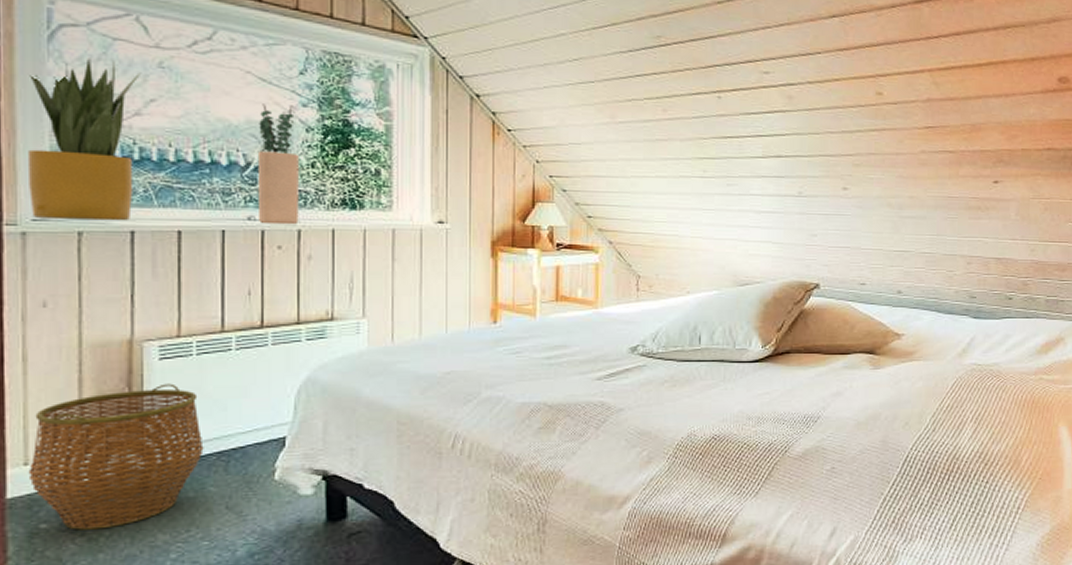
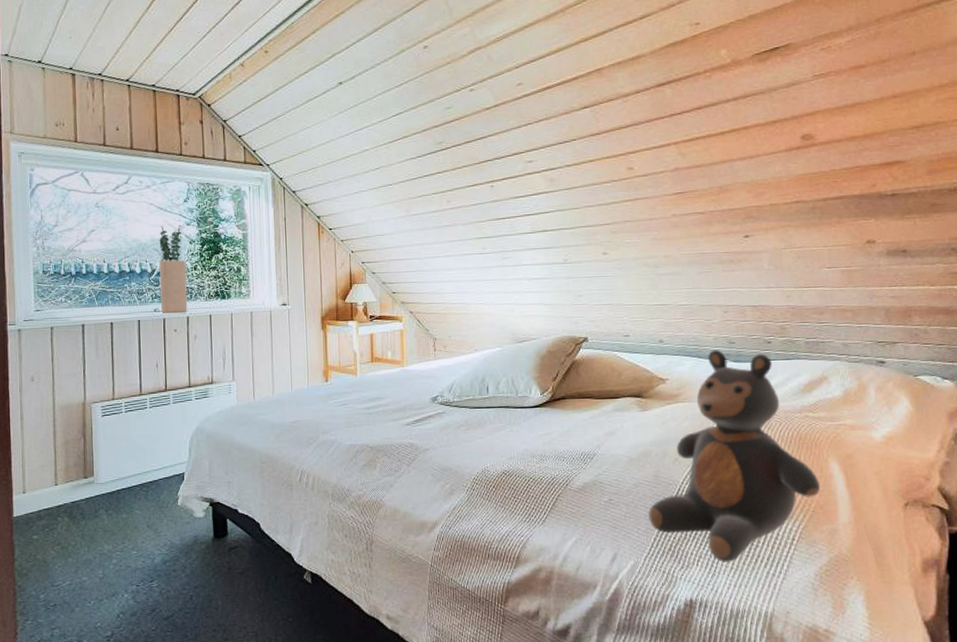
planter: present [27,58,142,221] -> none [20,205,86,320]
basket: present [28,383,204,530] -> none [25,434,132,541]
teddy bear: none [873,303,1048,534] -> present [648,349,820,562]

